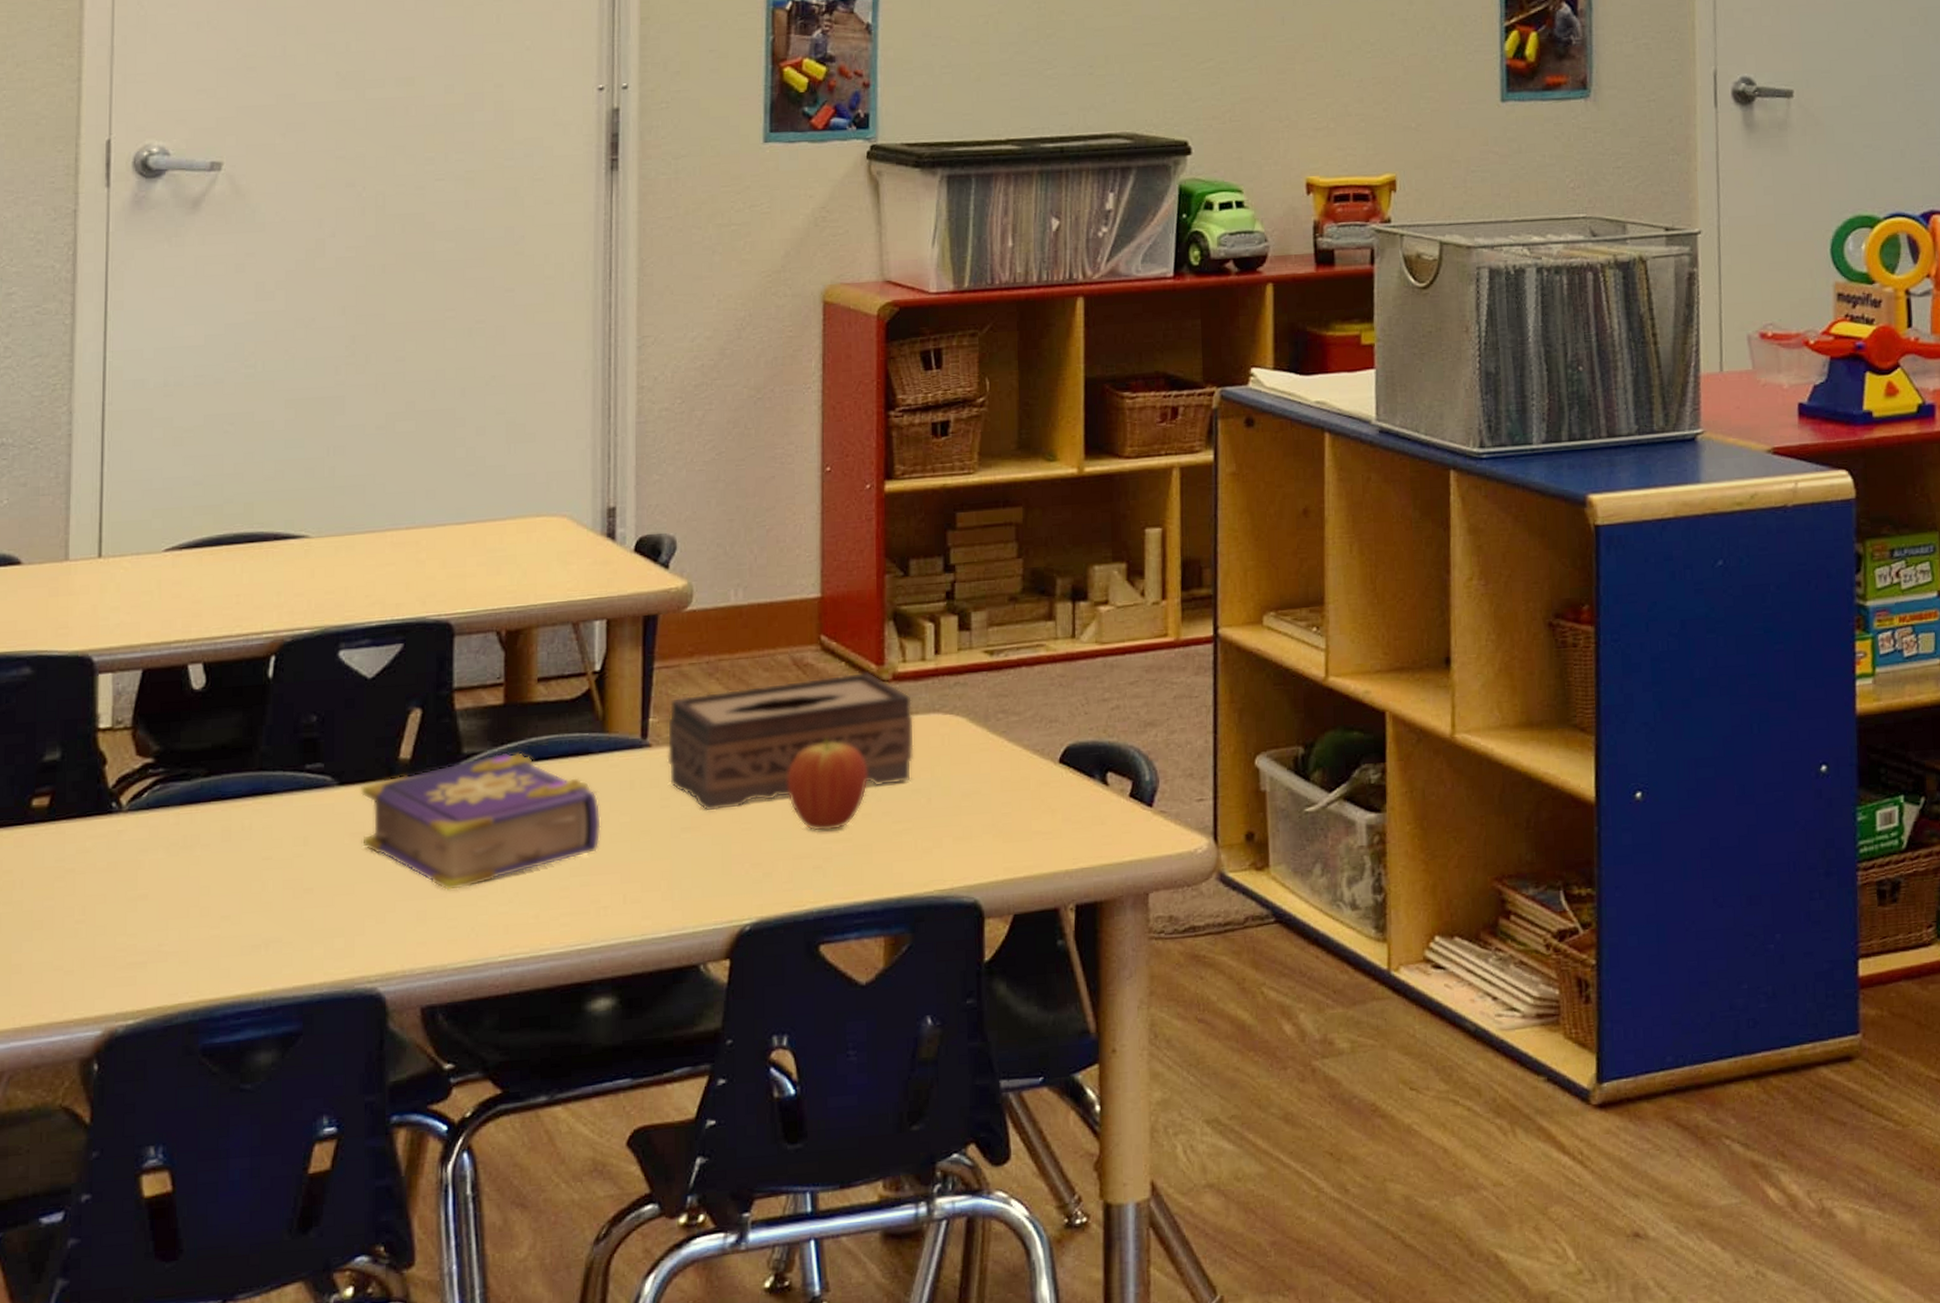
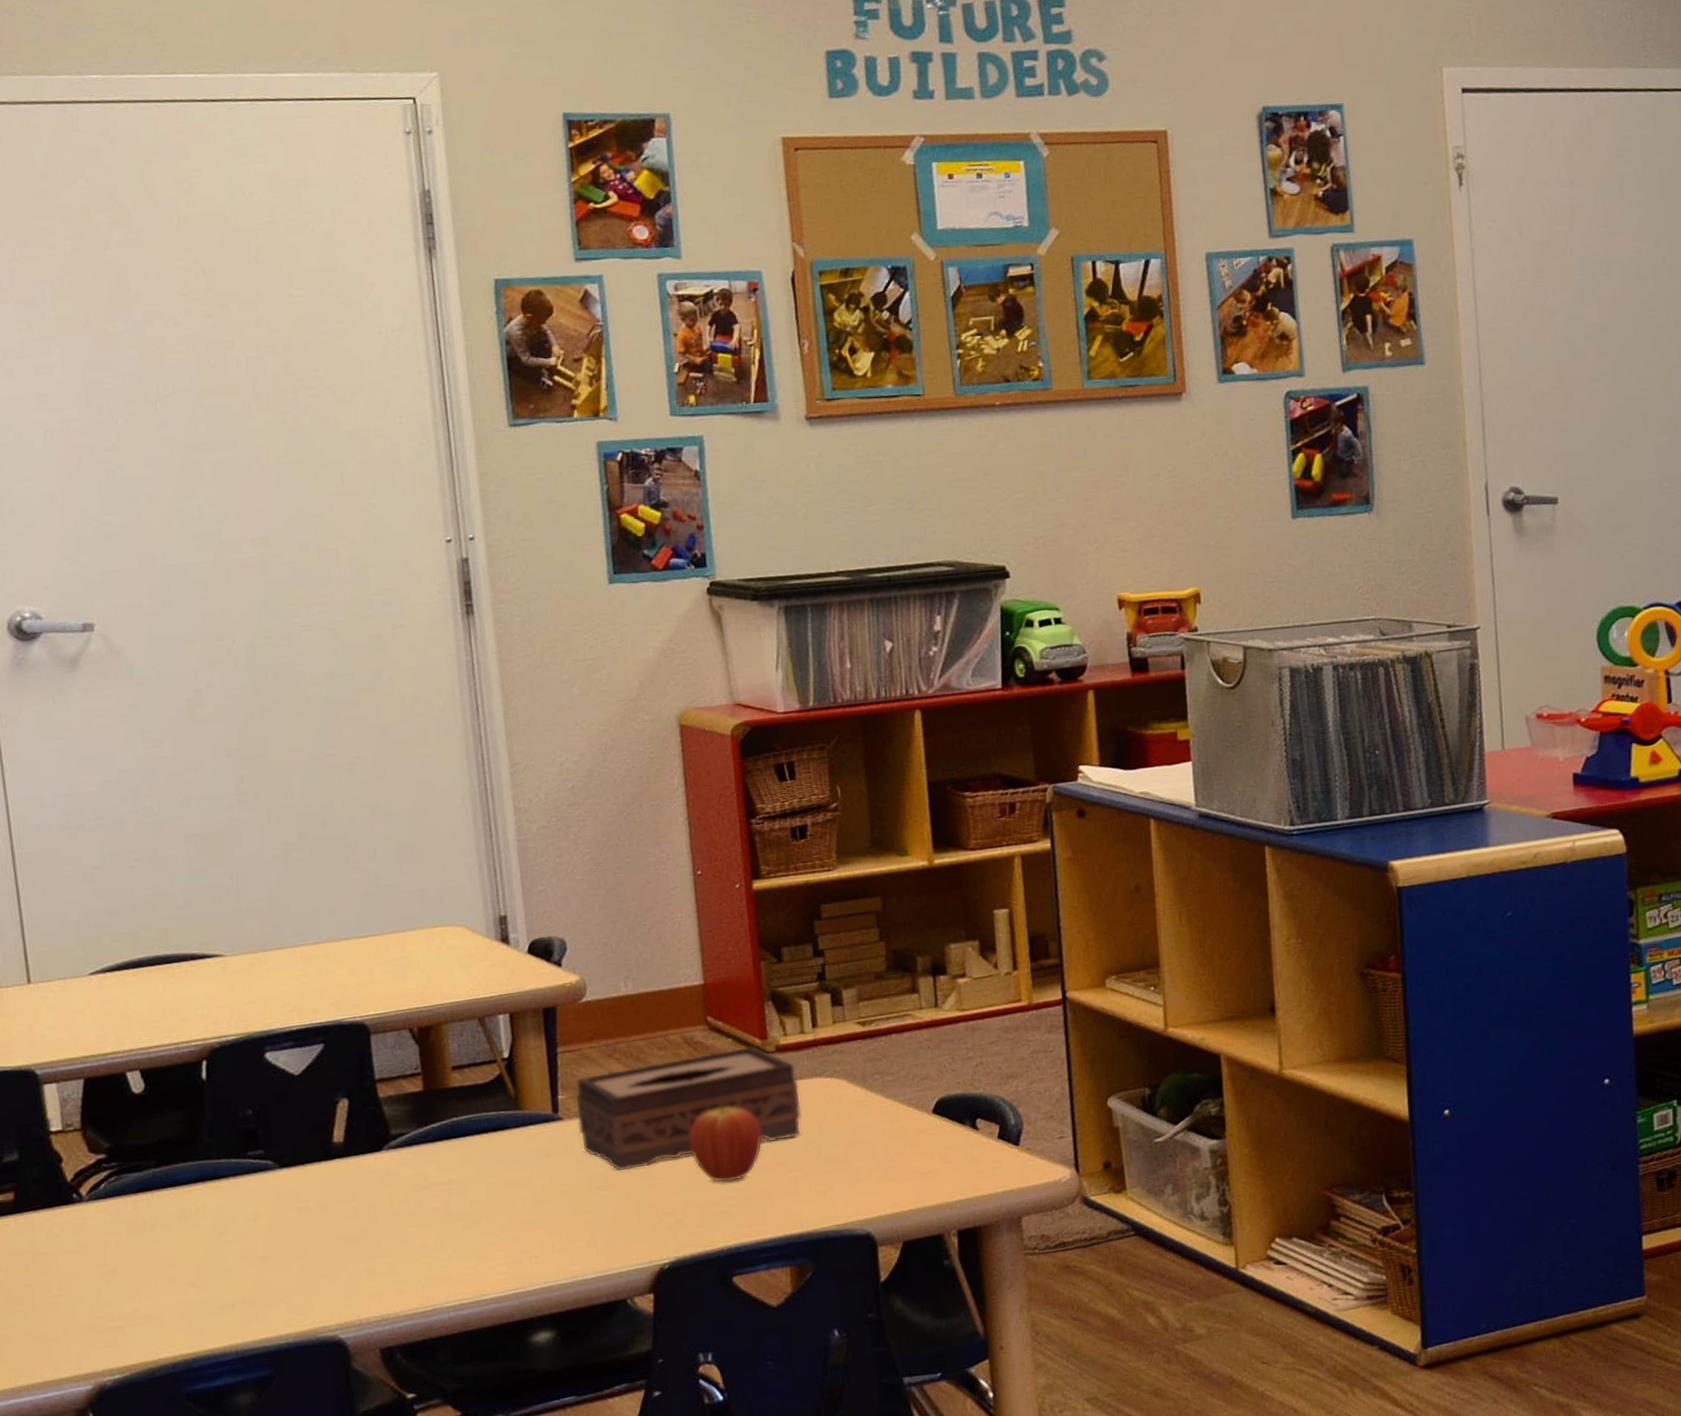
book: present [360,752,601,891] -> none [300,1131,526,1251]

